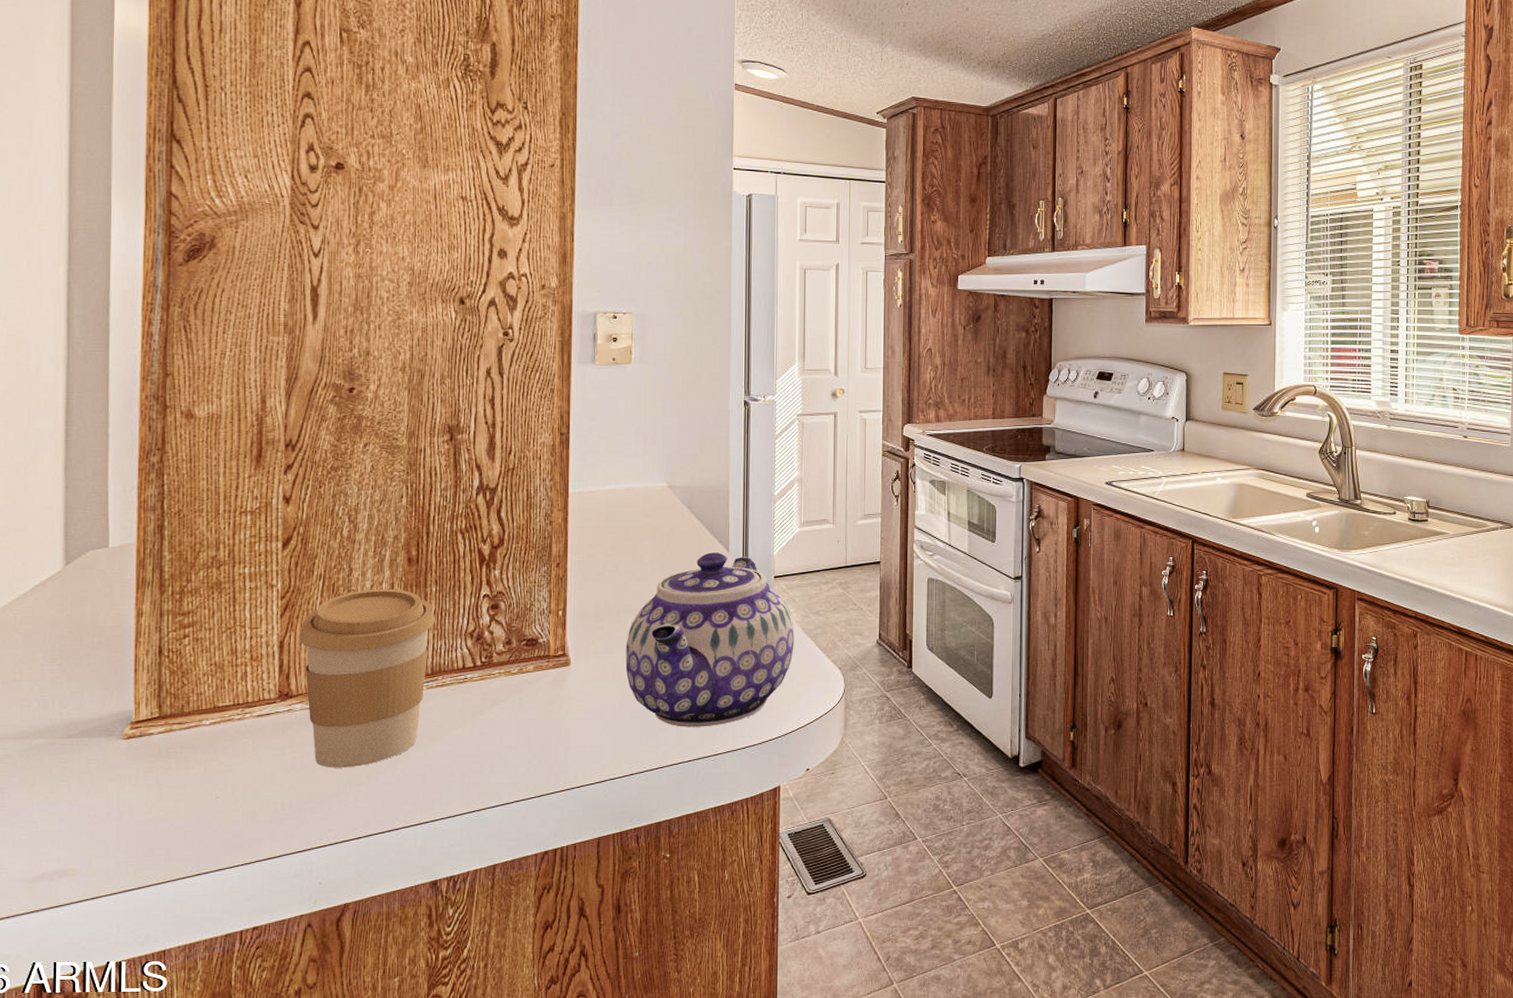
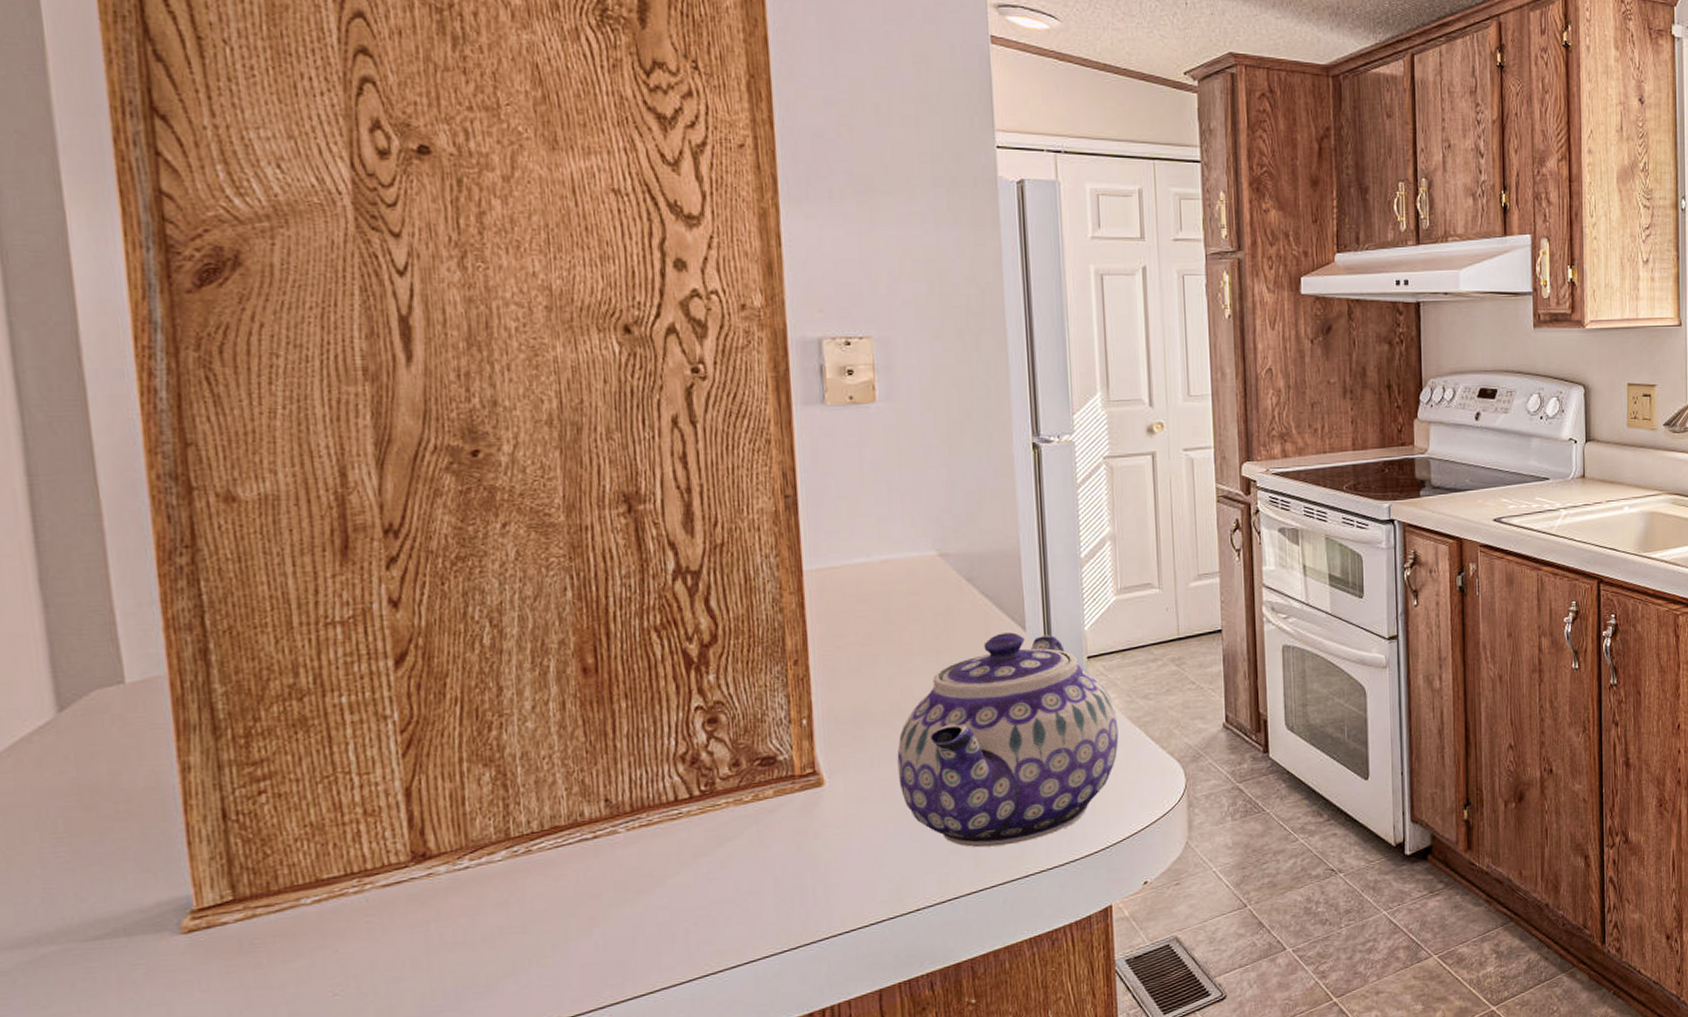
coffee cup: present [298,589,435,768] -> none [432,708,630,942]

